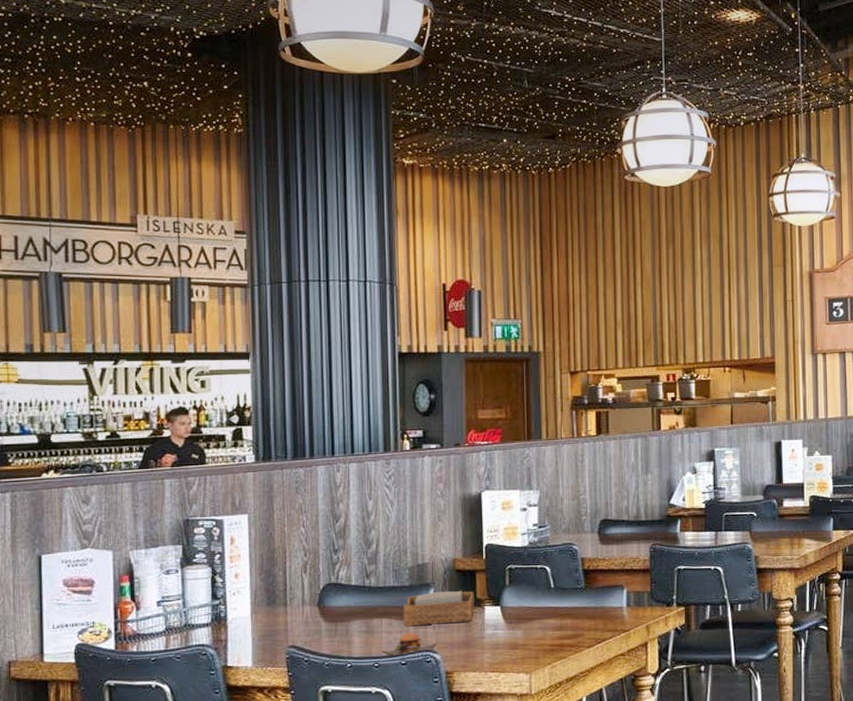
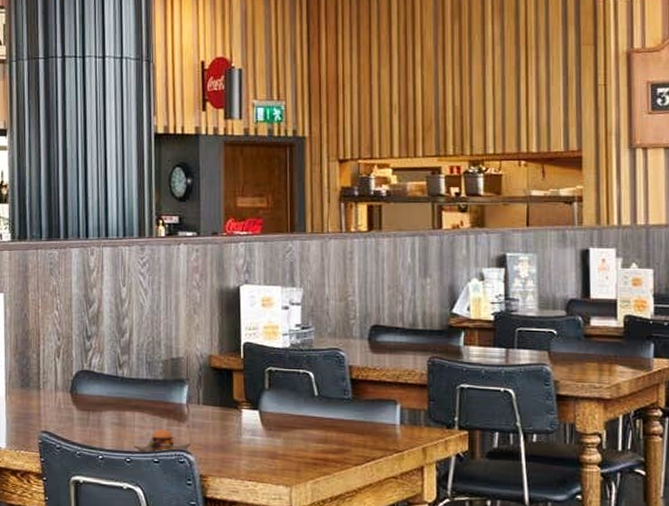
napkin holder: present [403,590,474,627] -> none [156,389,231,425]

